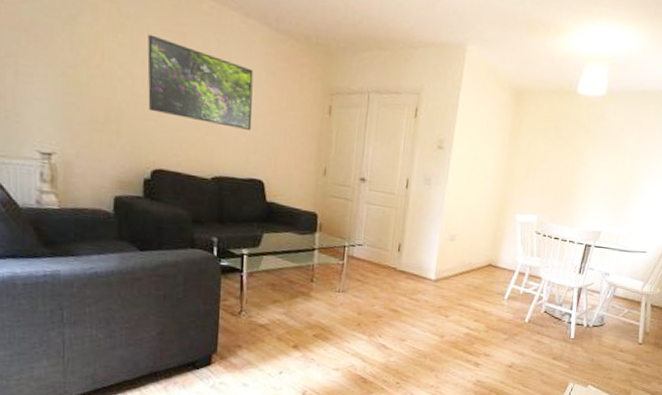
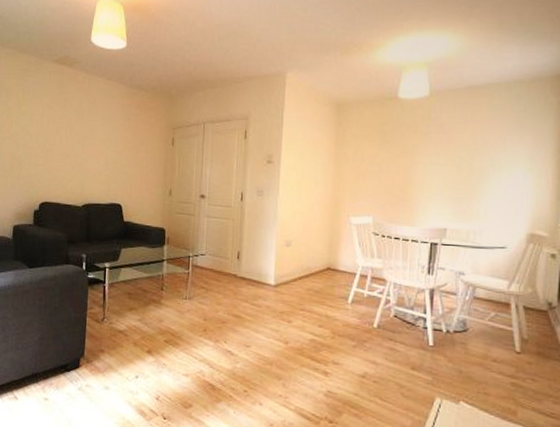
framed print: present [147,34,254,130] -> none [39,103,114,165]

